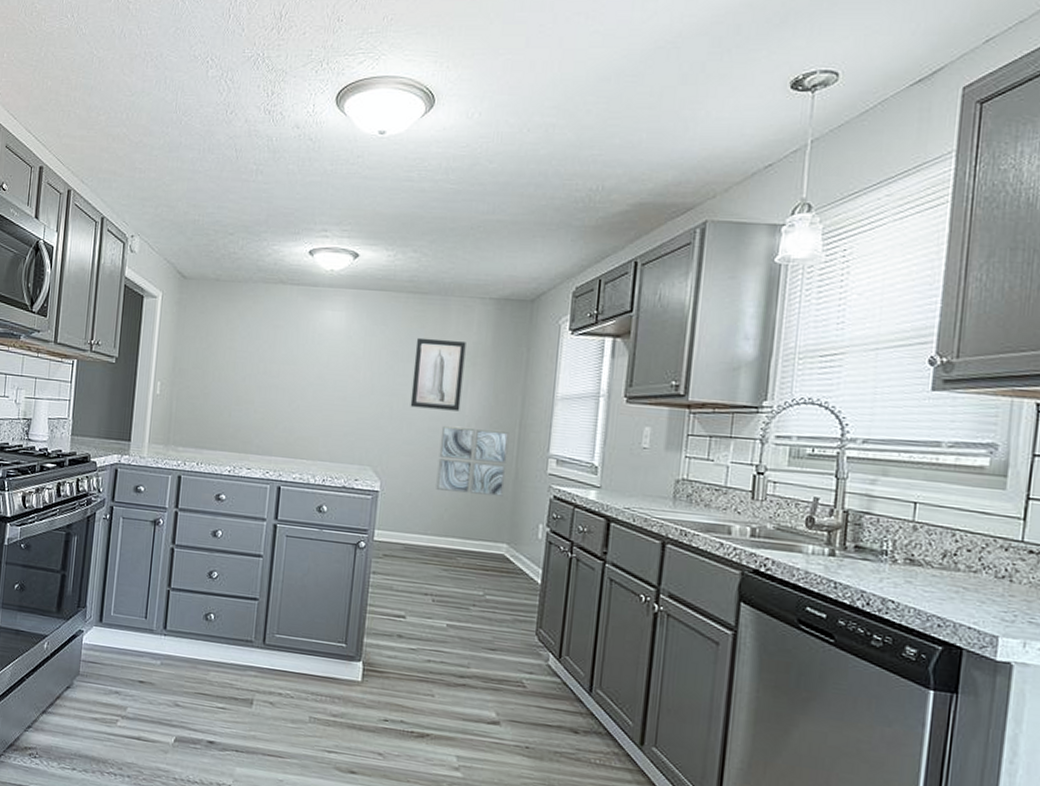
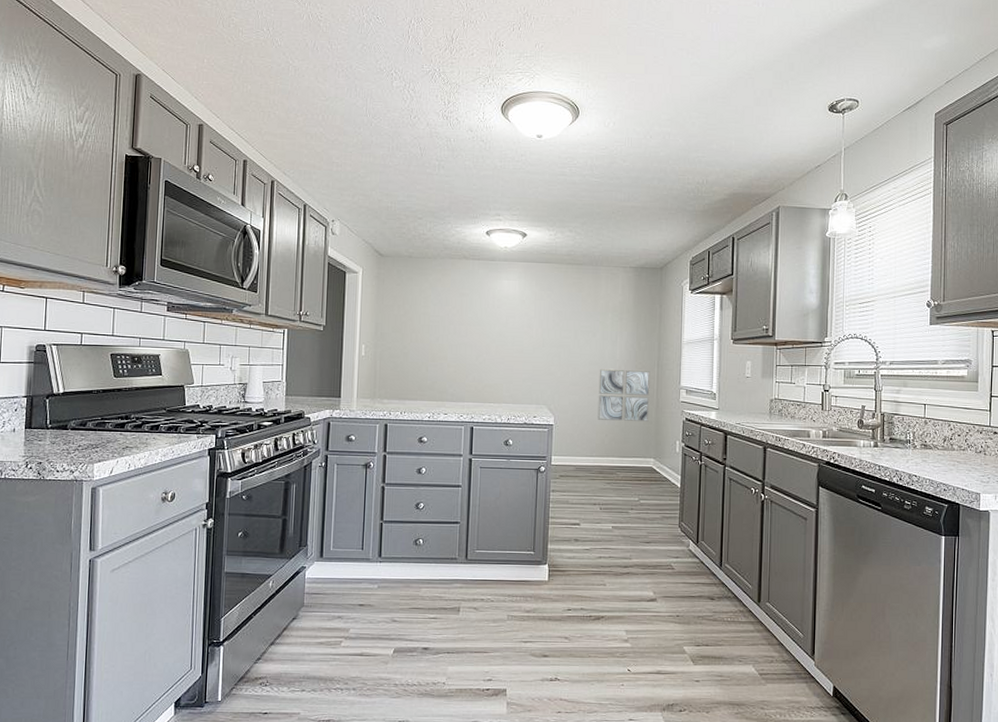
wall art: present [410,337,466,412] -> none [574,299,614,357]

